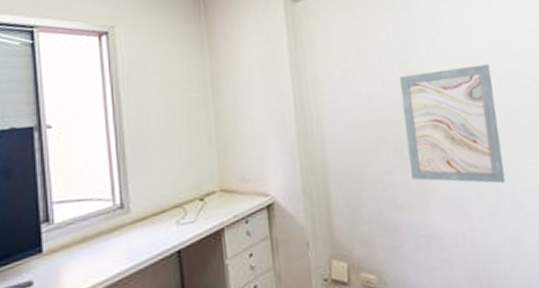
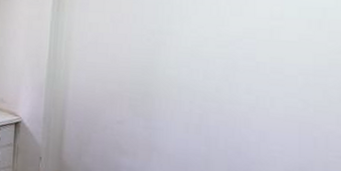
wall art: present [399,64,506,184] -> none [139,45,249,160]

